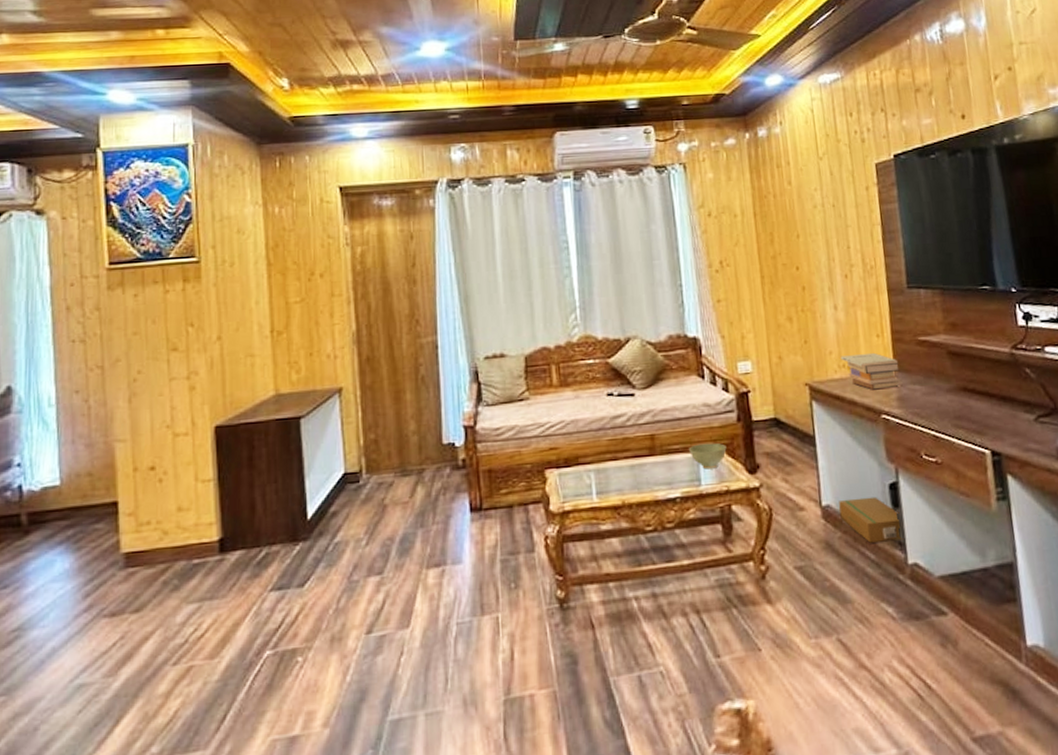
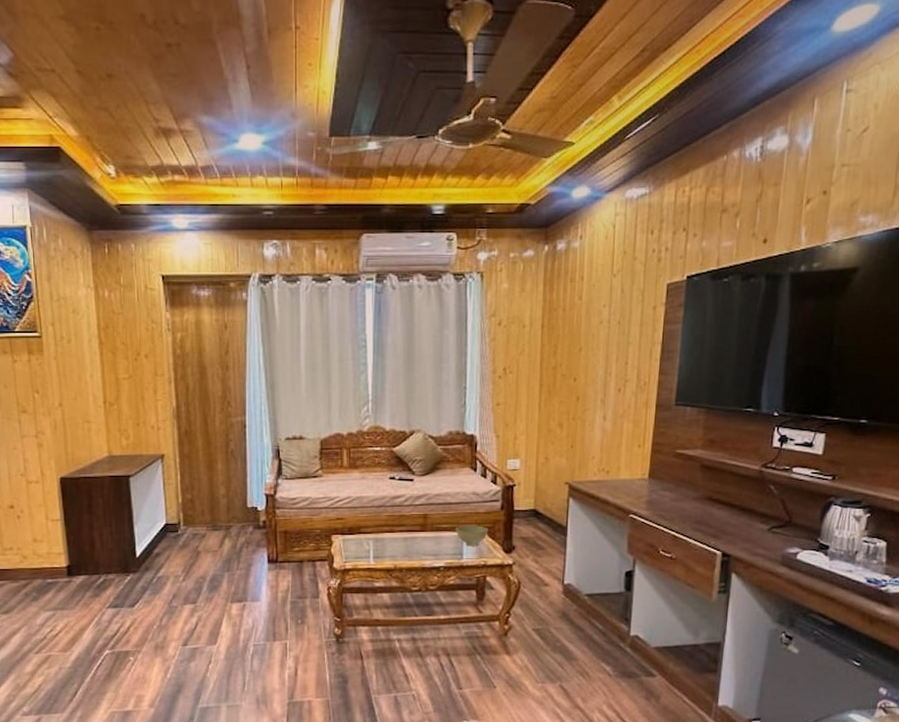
box: present [839,496,904,543] -> none [578,580,630,617]
books: present [840,352,900,390] -> none [601,460,654,493]

